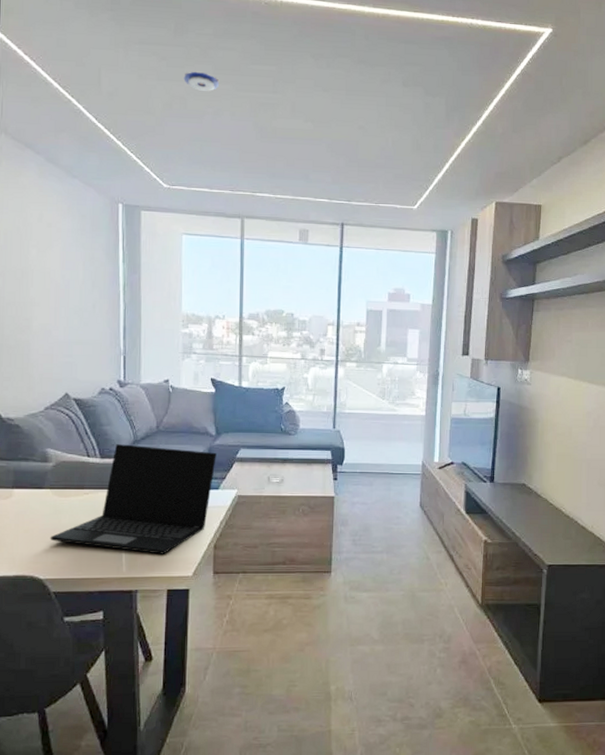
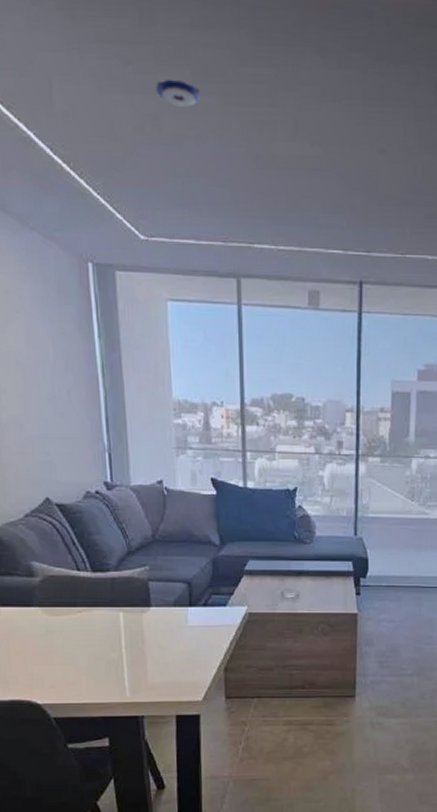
laptop: present [50,444,216,554] -> none [44,556,222,678]

